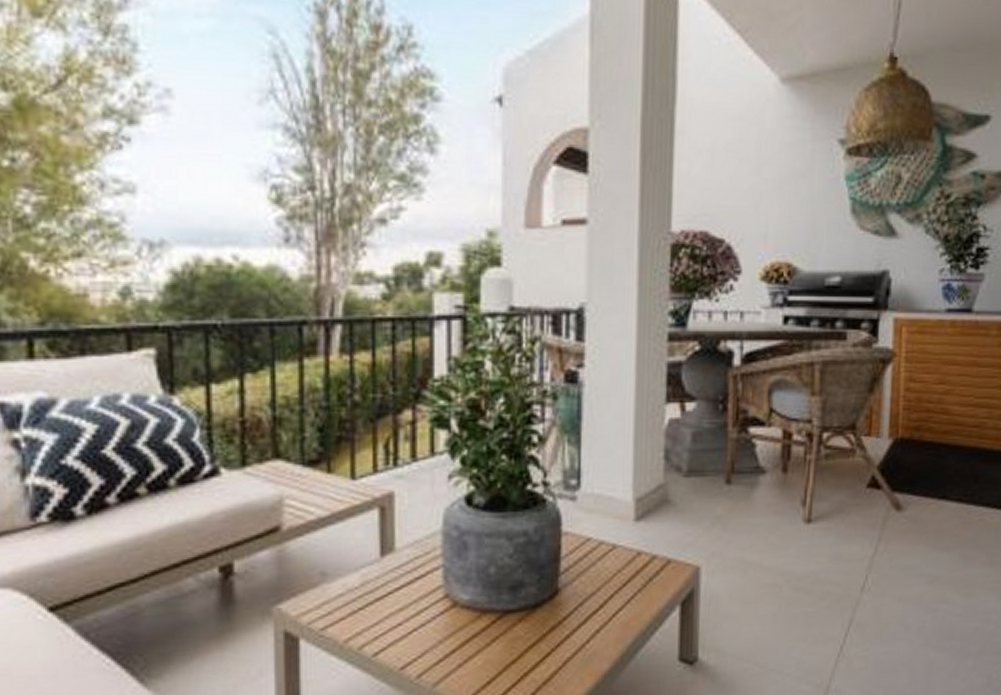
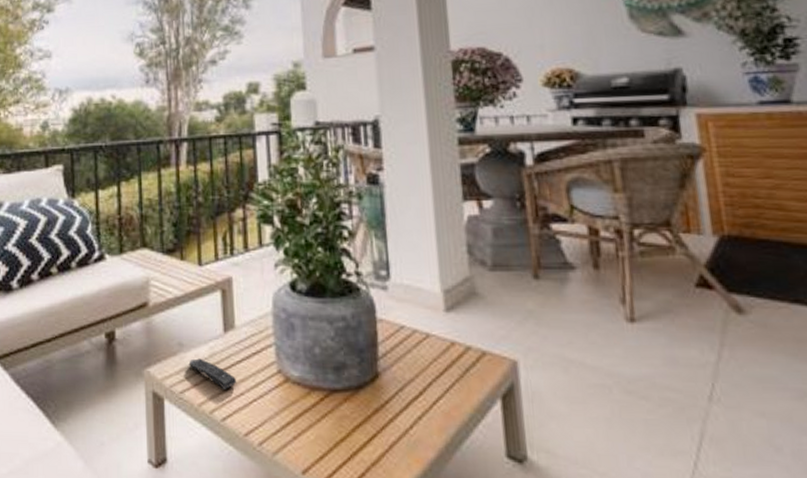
remote control: none [333,588,394,621] -> present [188,358,237,389]

